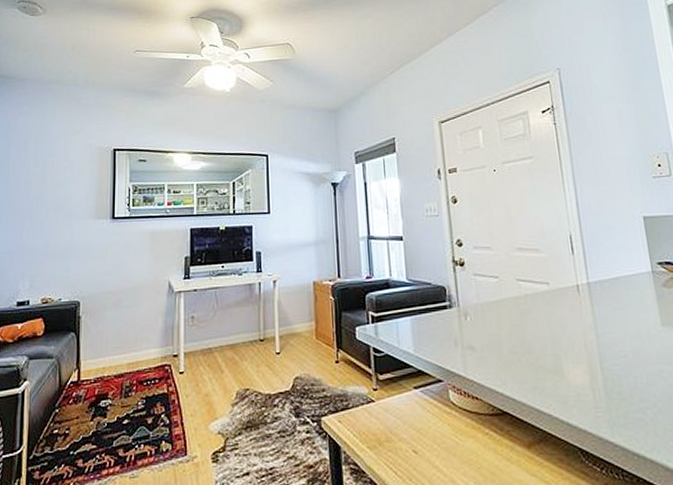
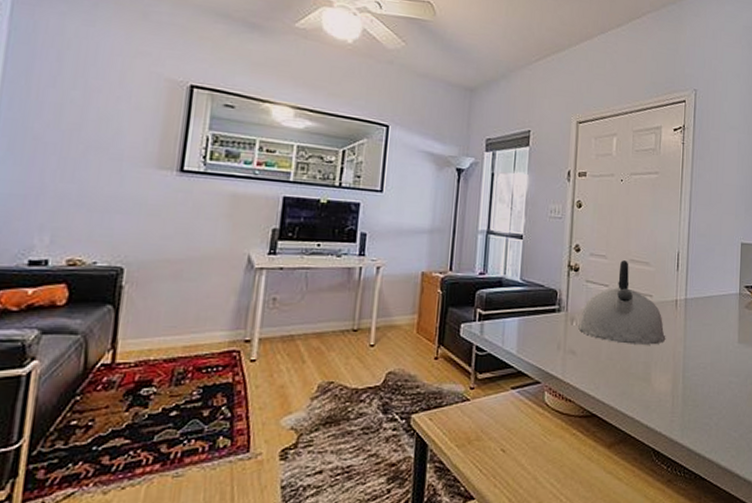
kettle: none [473,250,573,336] -> present [578,260,666,345]

